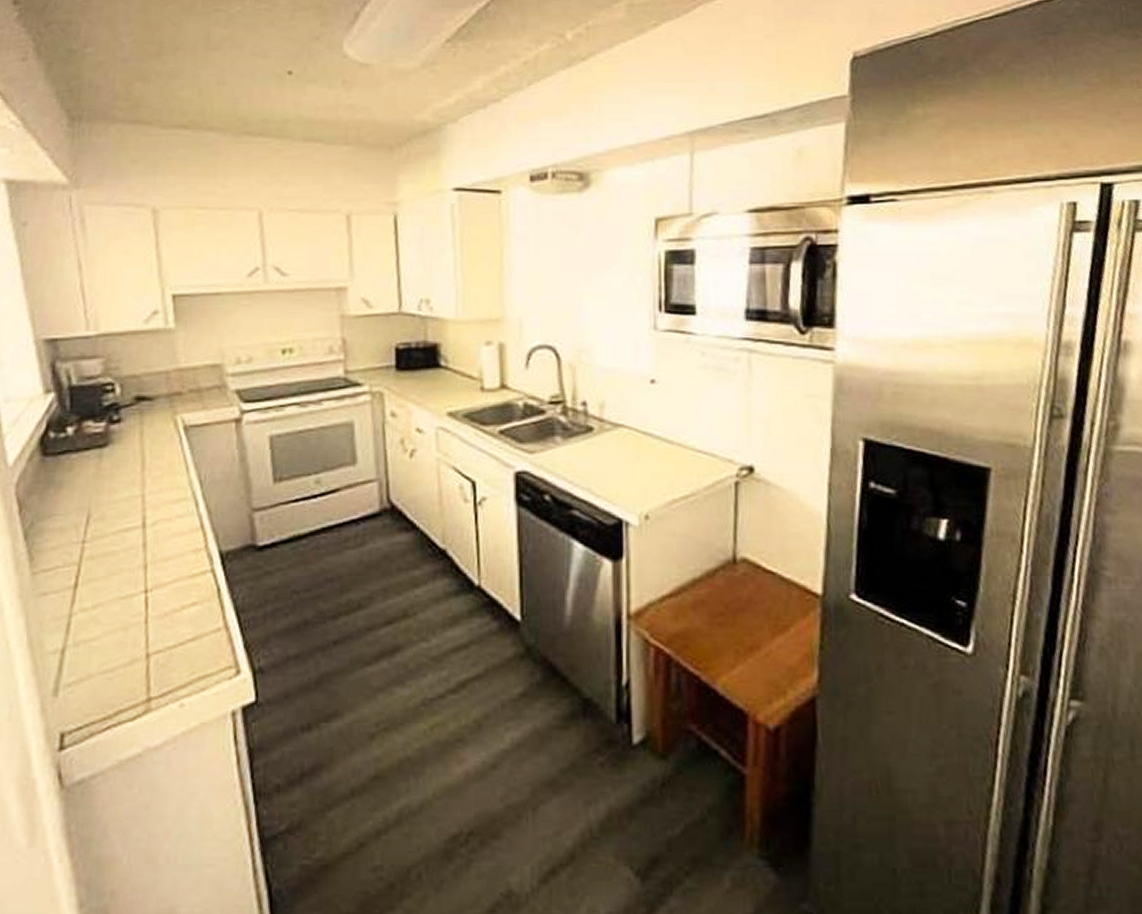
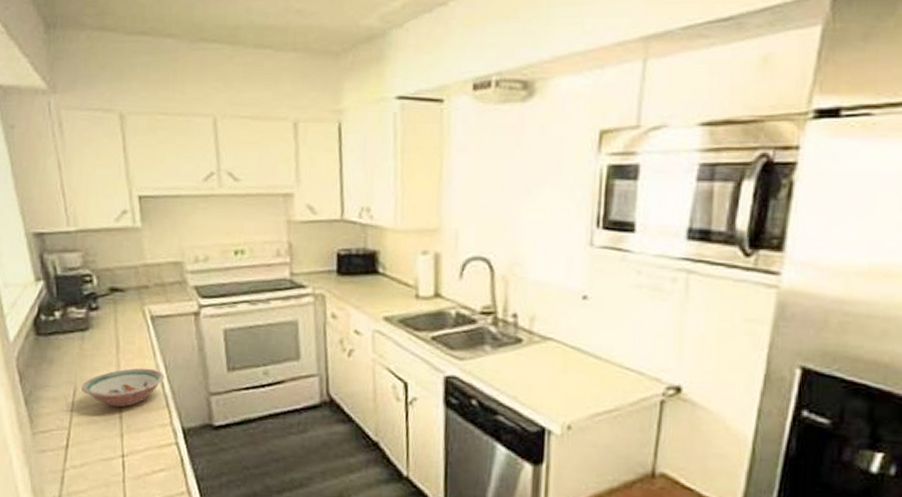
bowl: none [96,485,200,534] -> present [81,368,165,408]

